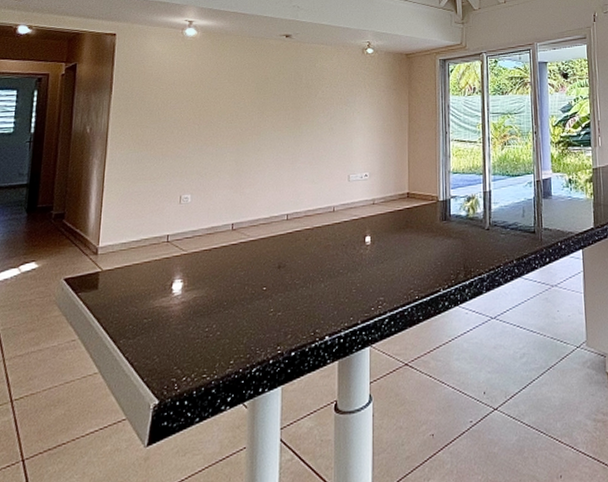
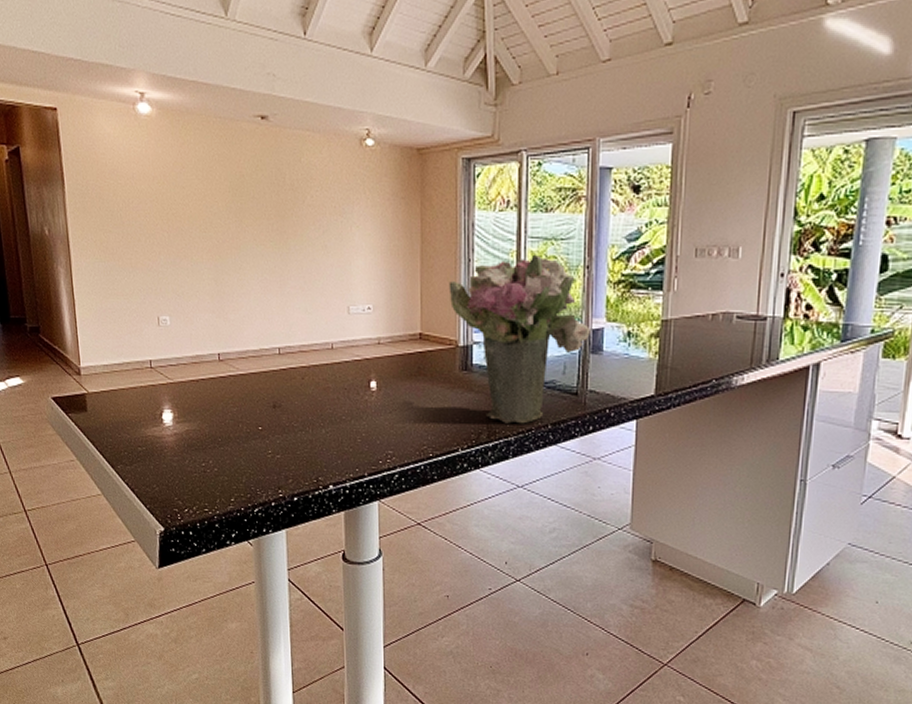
flower bouquet: none [430,125,541,263] -> present [448,254,591,424]

